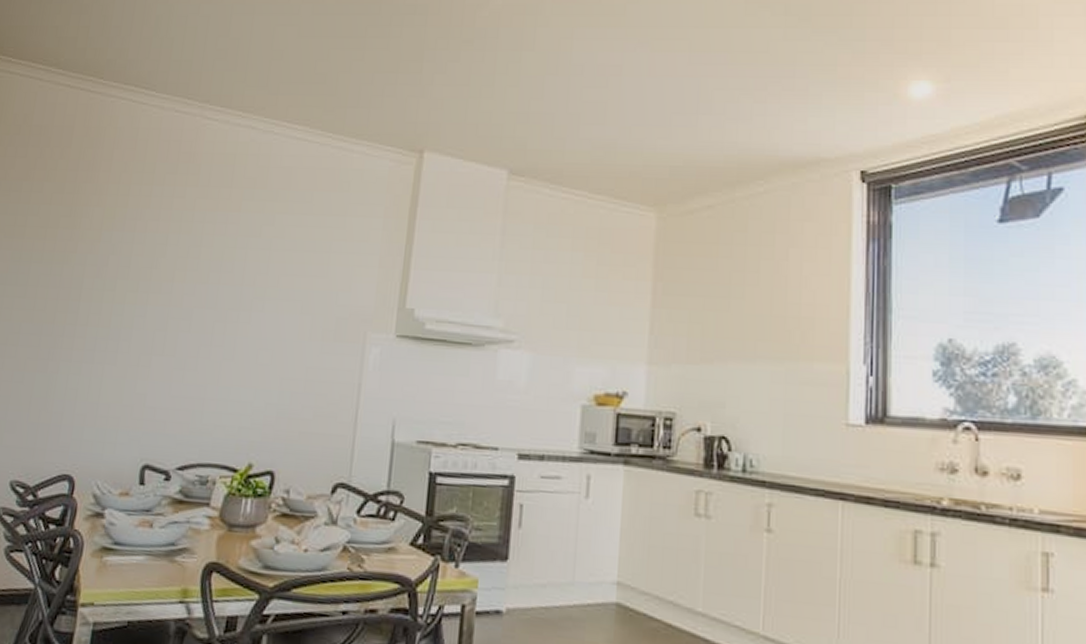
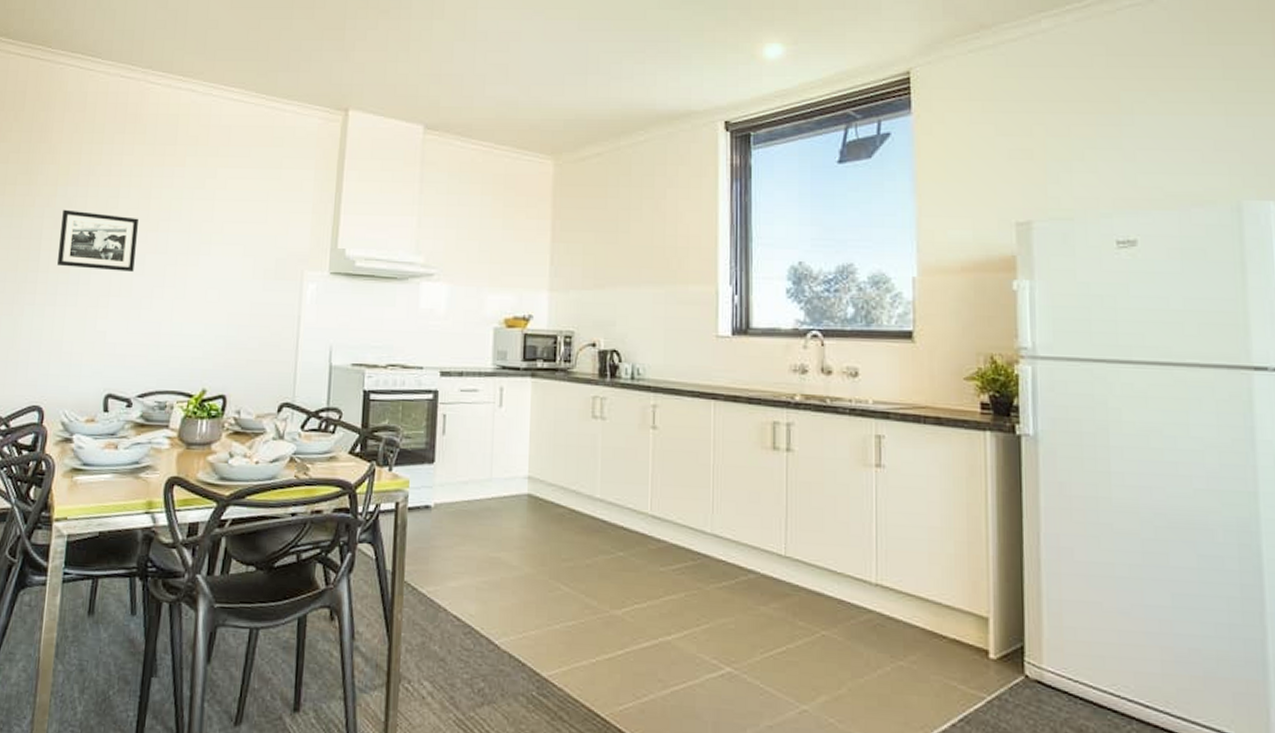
picture frame: none [98,257,187,328] -> present [57,209,138,272]

